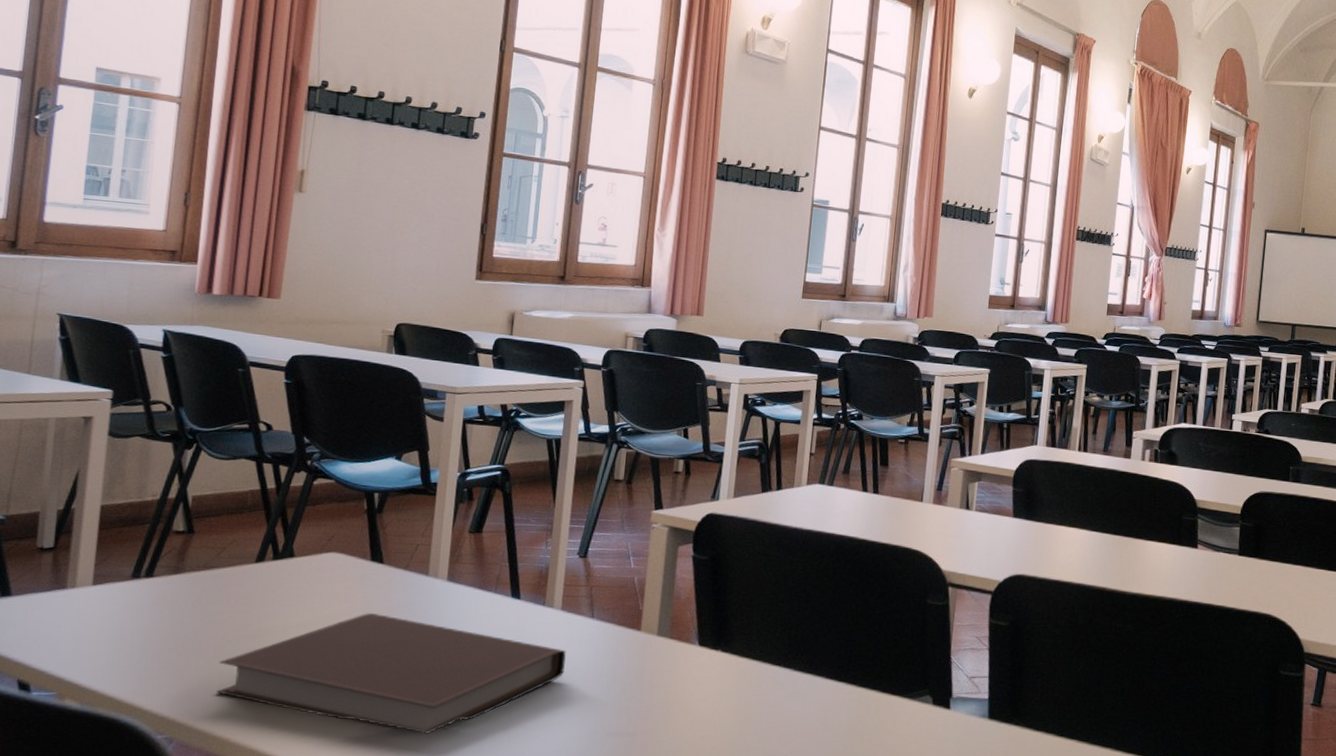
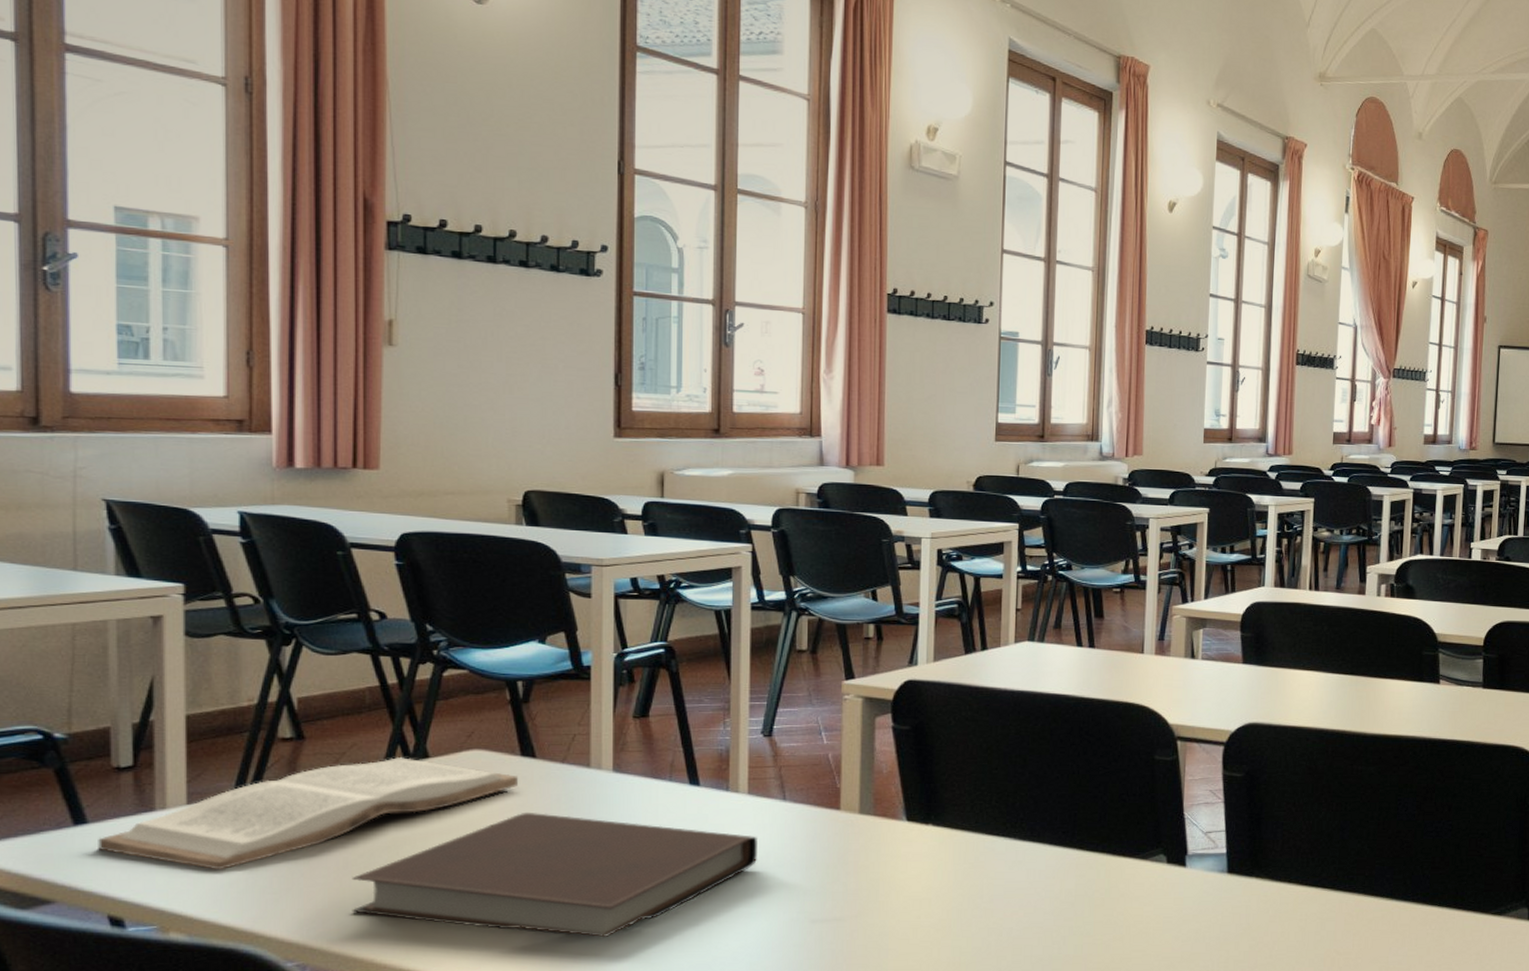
book: none [17,555,367,646] -> present [98,757,519,870]

